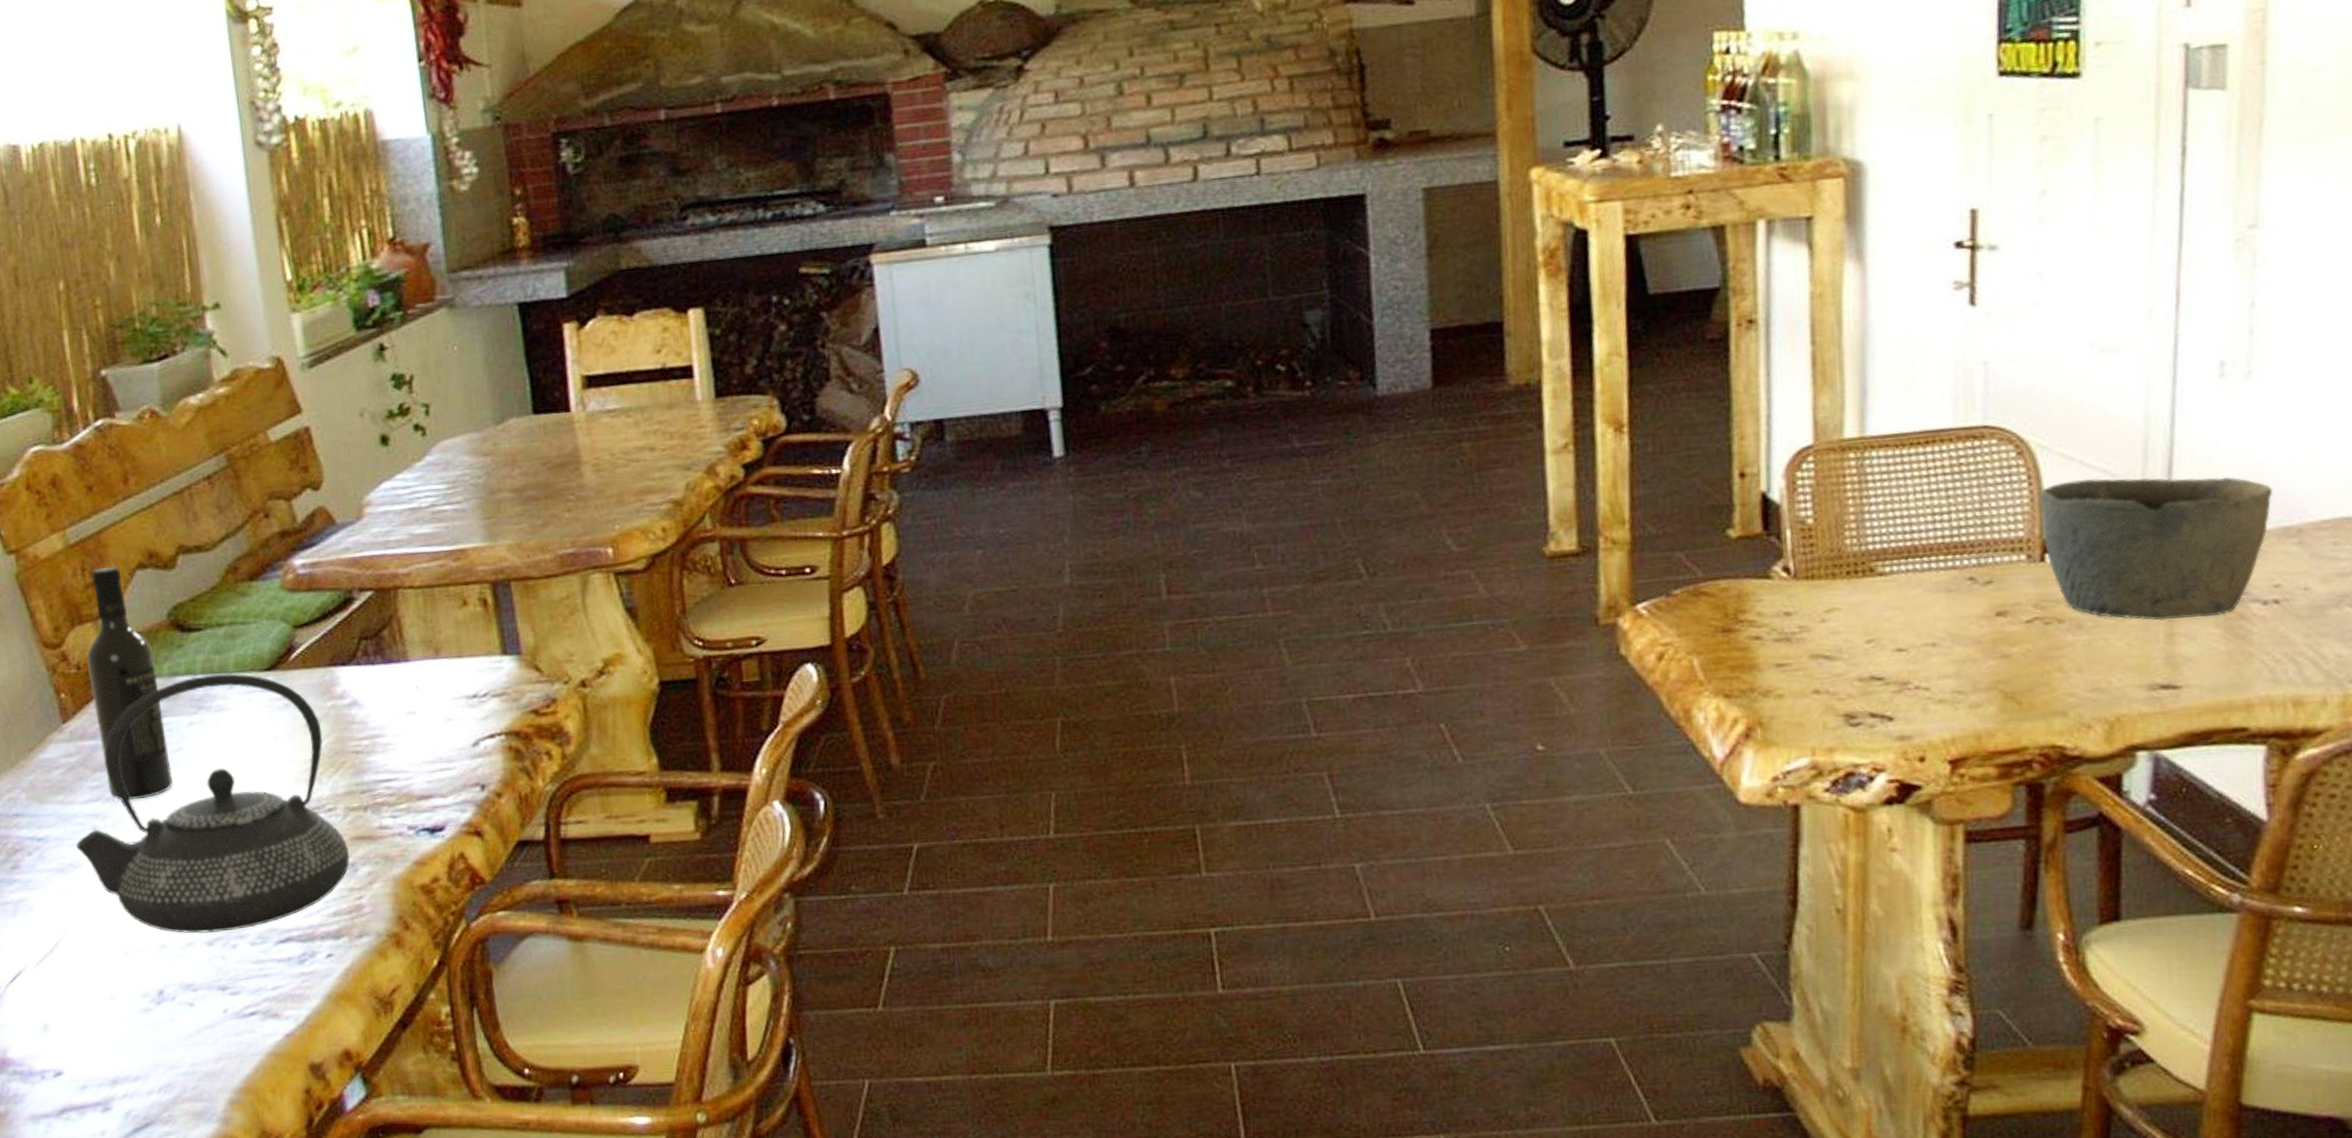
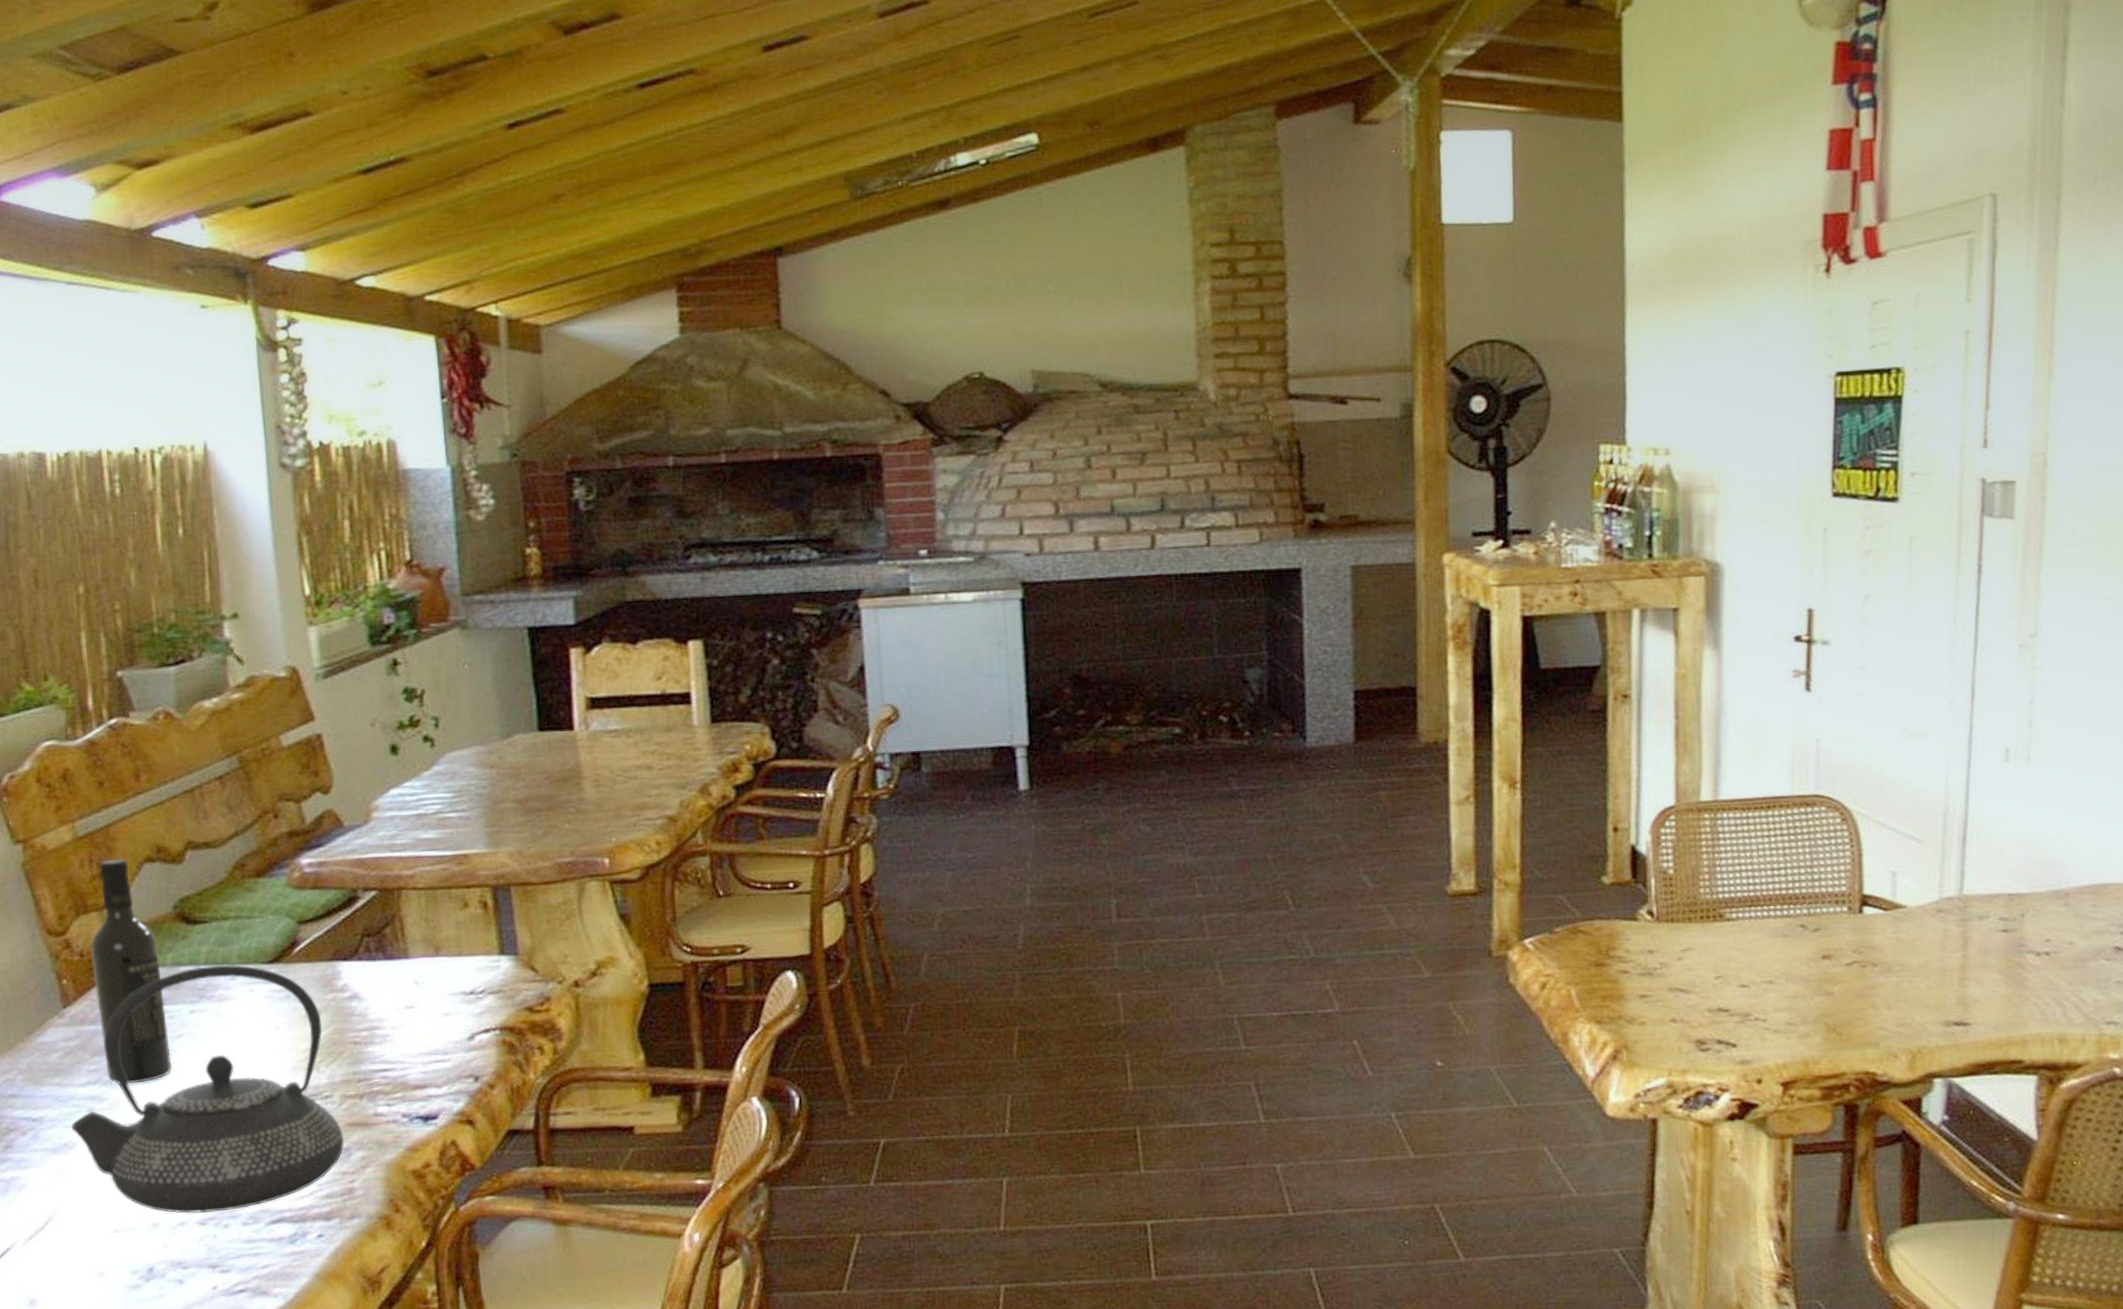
bowl: present [2039,477,2273,621] -> none [1859,843,2046,967]

